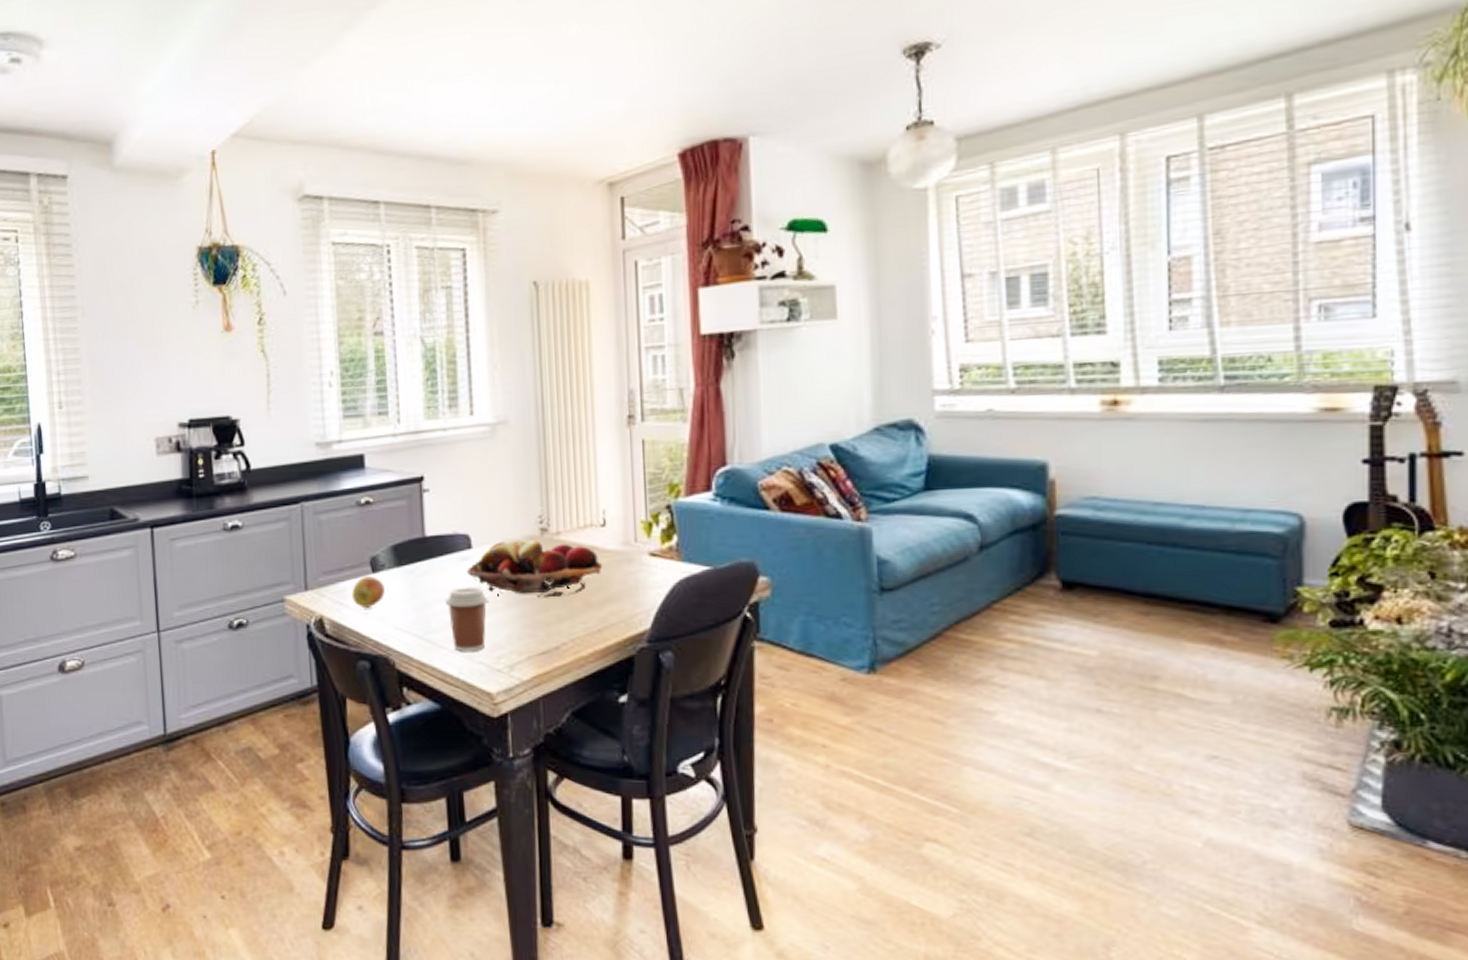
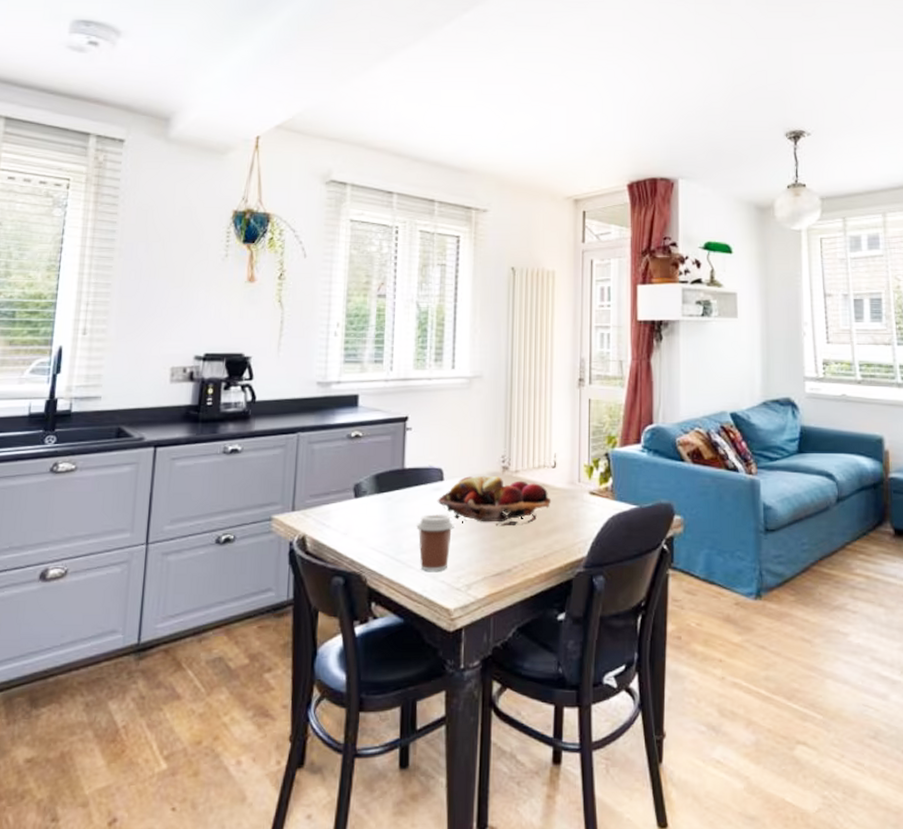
apple: present [352,575,385,609] -> none [334,500,364,530]

